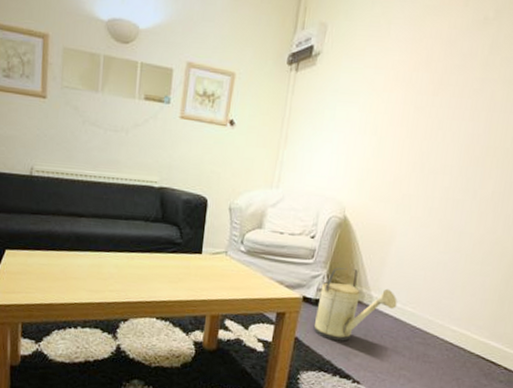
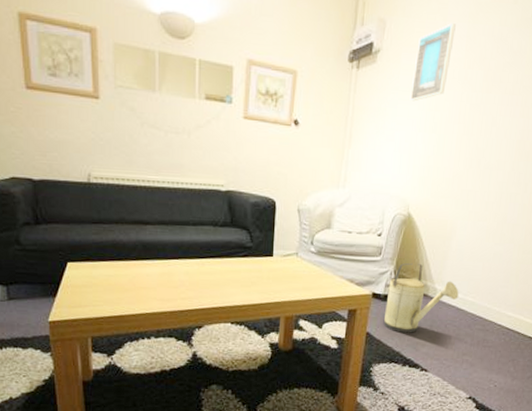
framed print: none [349,26,401,104] -> present [410,23,456,102]

